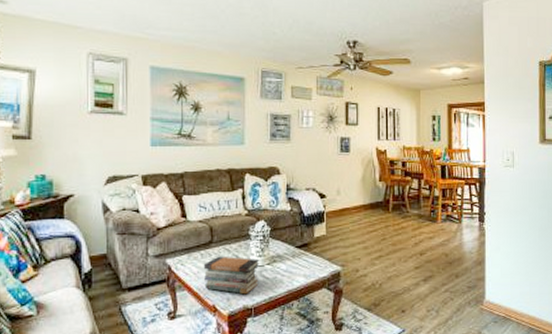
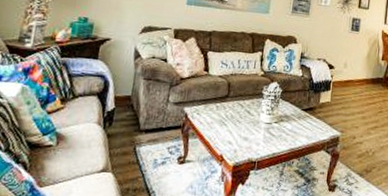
book stack: present [204,256,260,295] -> none [215,109,269,148]

